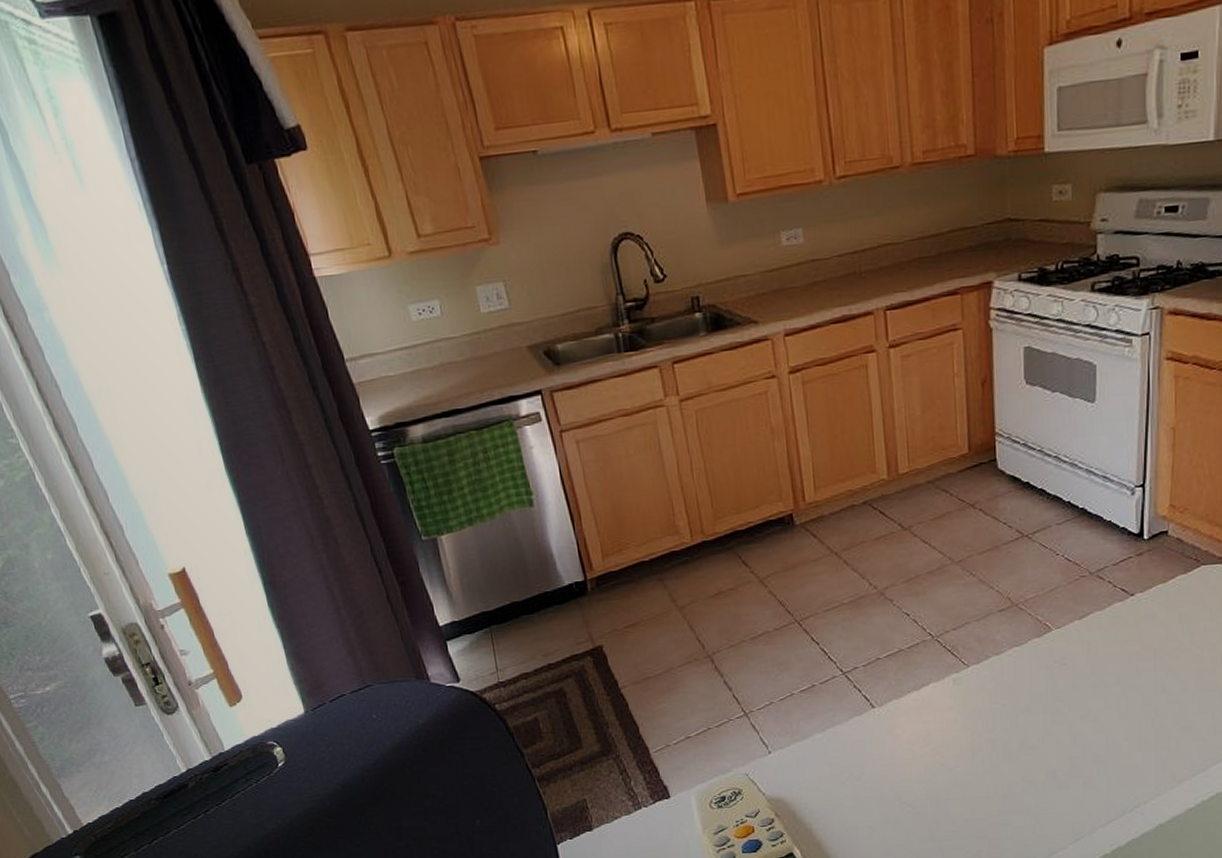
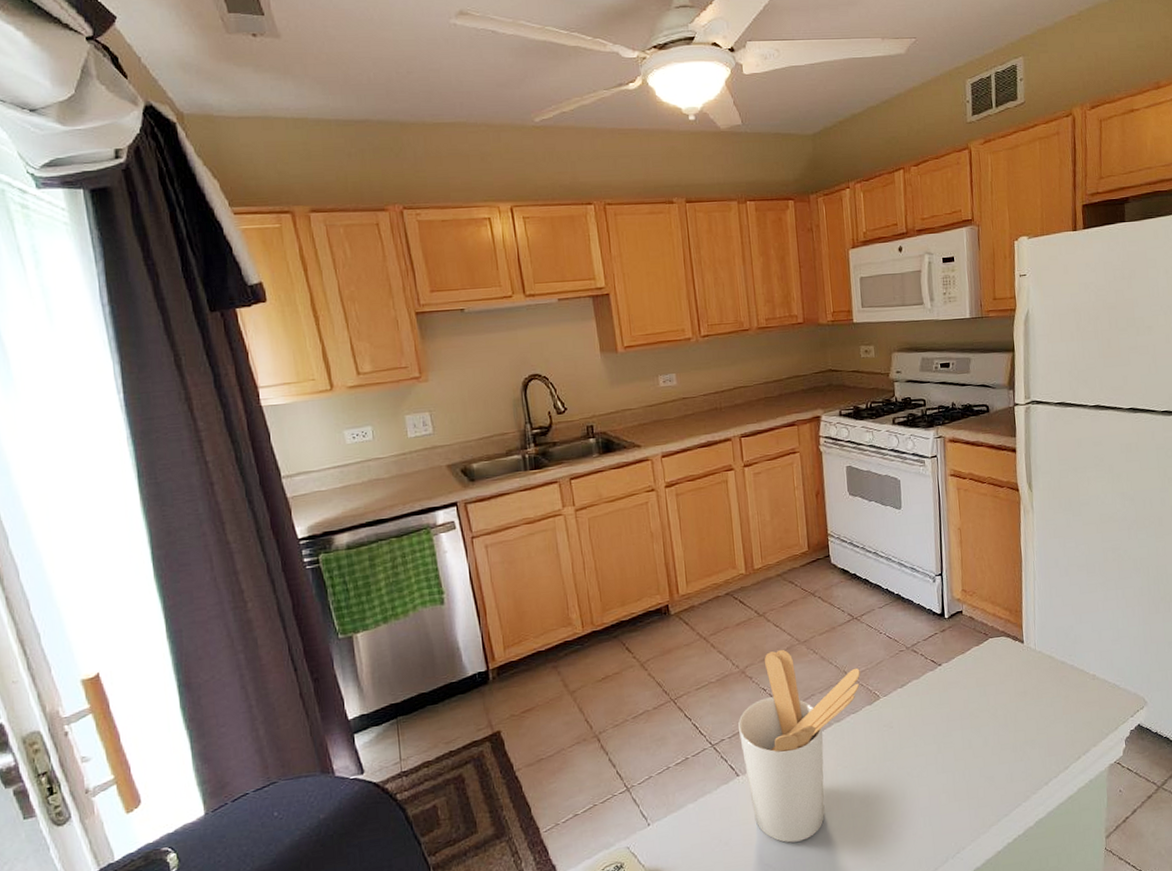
utensil holder: none [875,569,1028,782] -> present [738,649,860,843]

